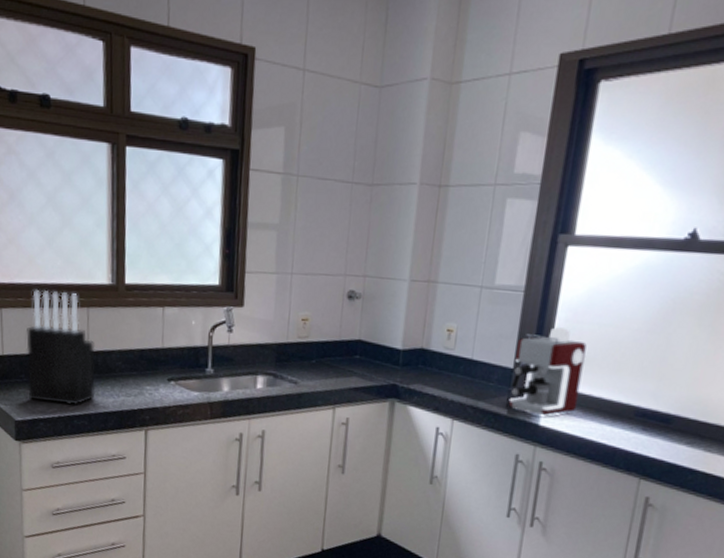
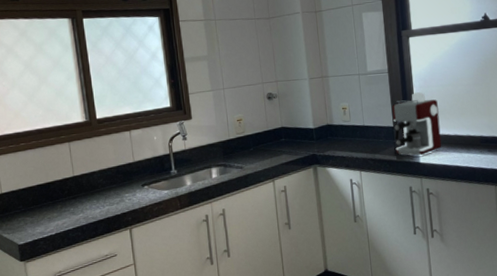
knife block: present [26,290,96,407] -> none [20,133,84,224]

